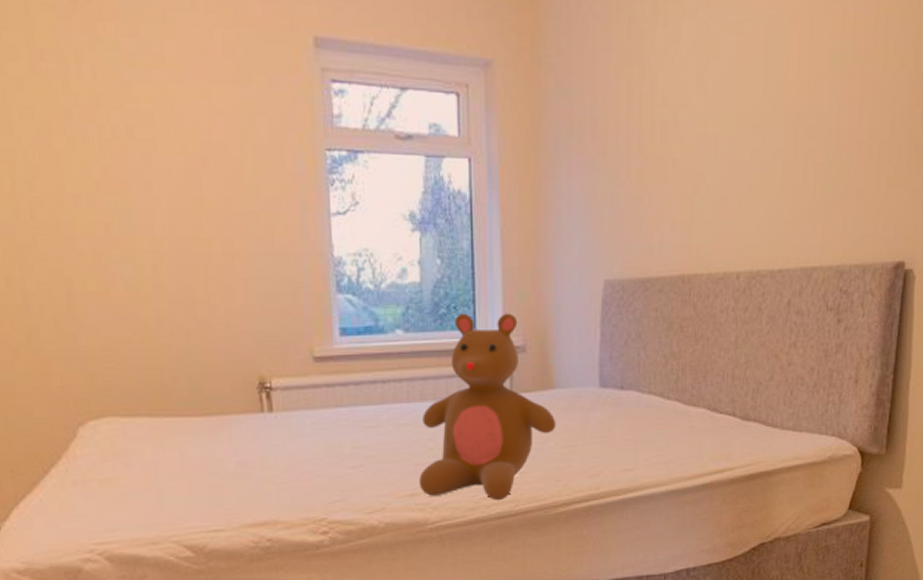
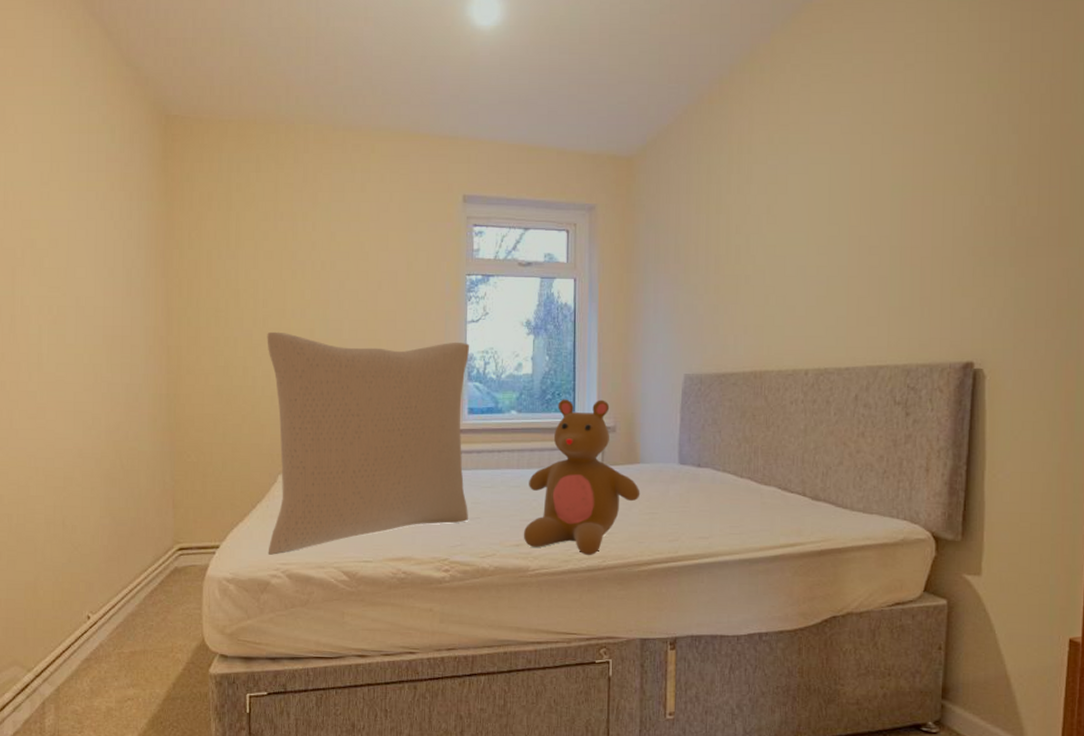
pillow: none [38,227,348,534] -> present [267,331,469,555]

